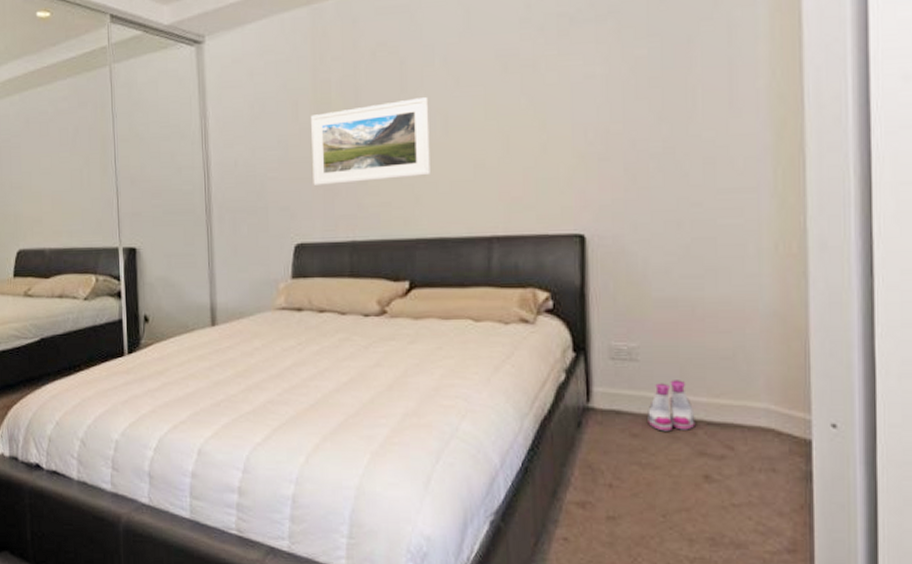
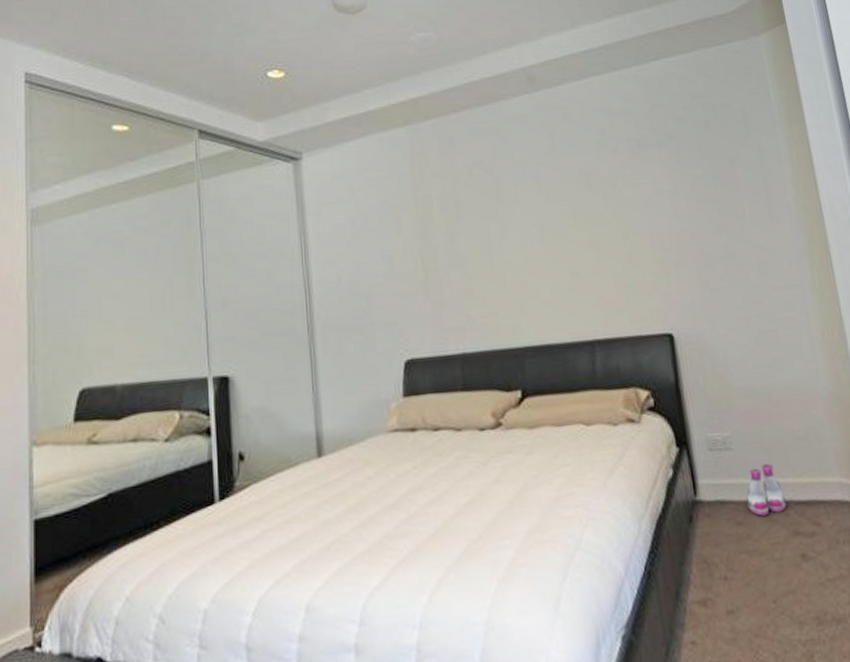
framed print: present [311,97,430,187] -> none [414,211,532,300]

